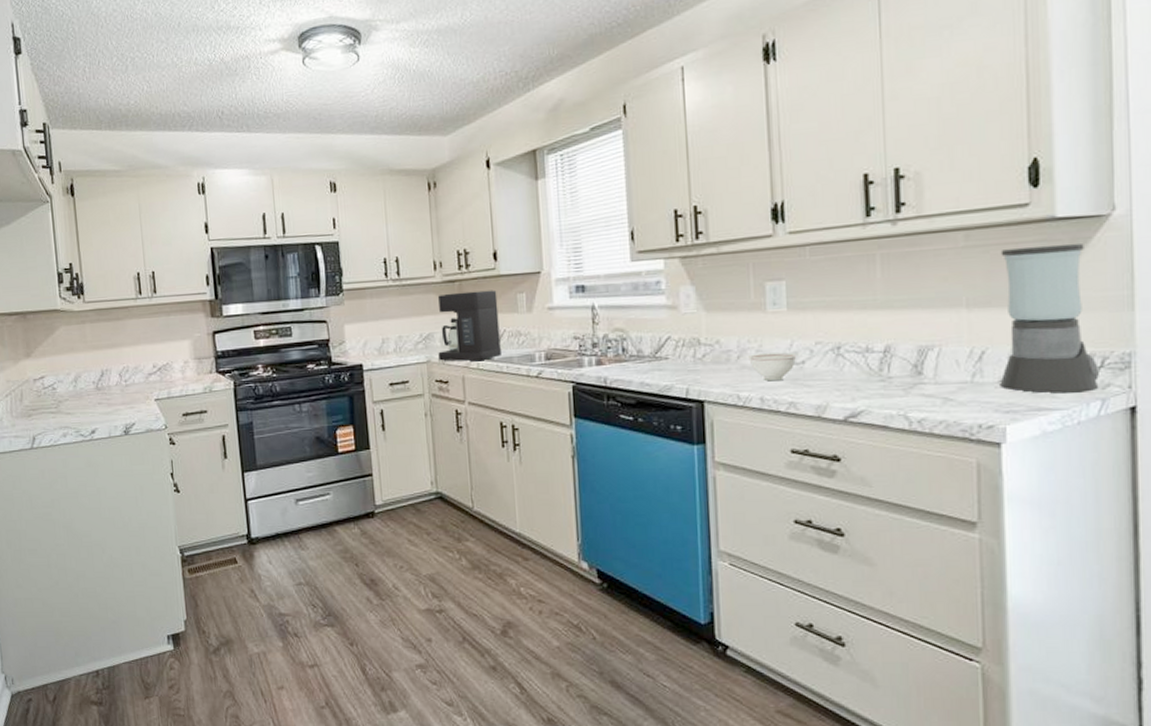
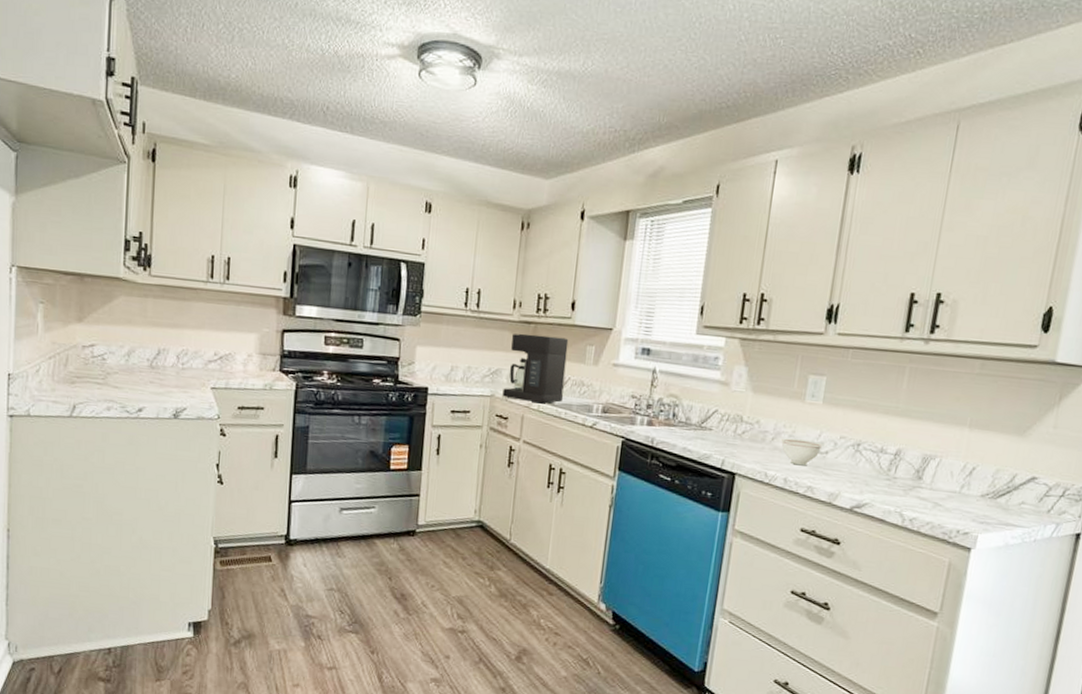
blender: present [1000,244,1099,393] -> none [981,382,1072,516]

